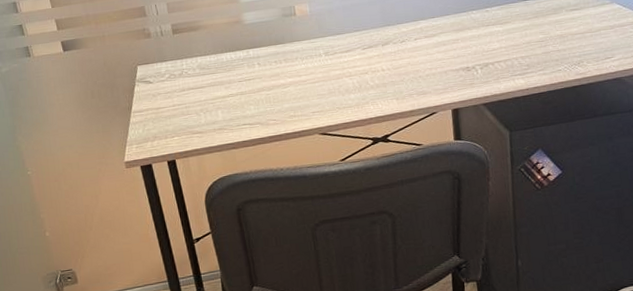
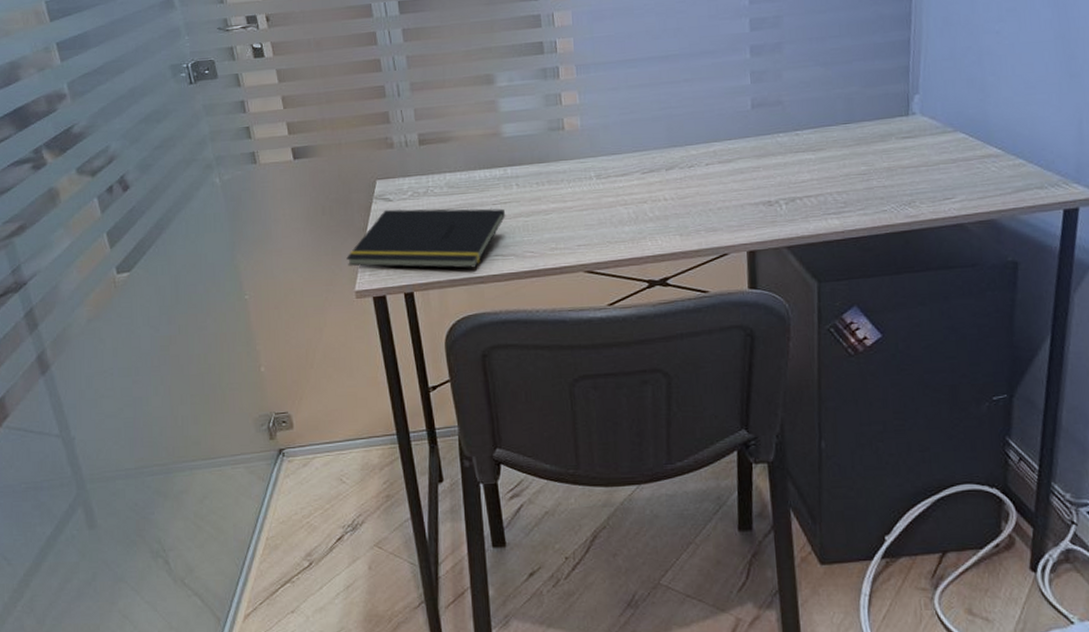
notepad: none [115,84,251,141] -> present [346,208,506,269]

